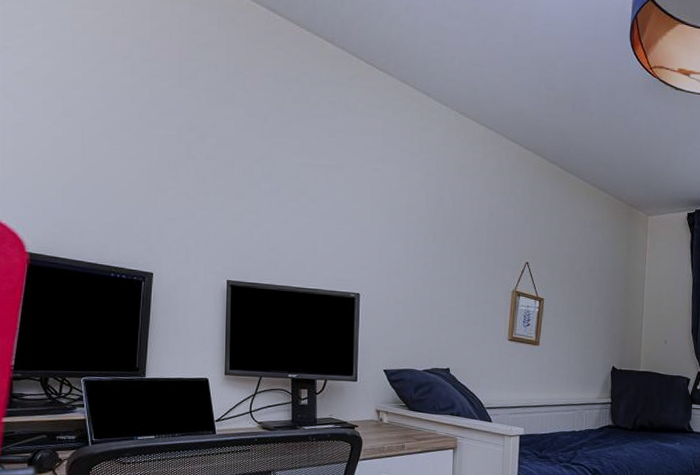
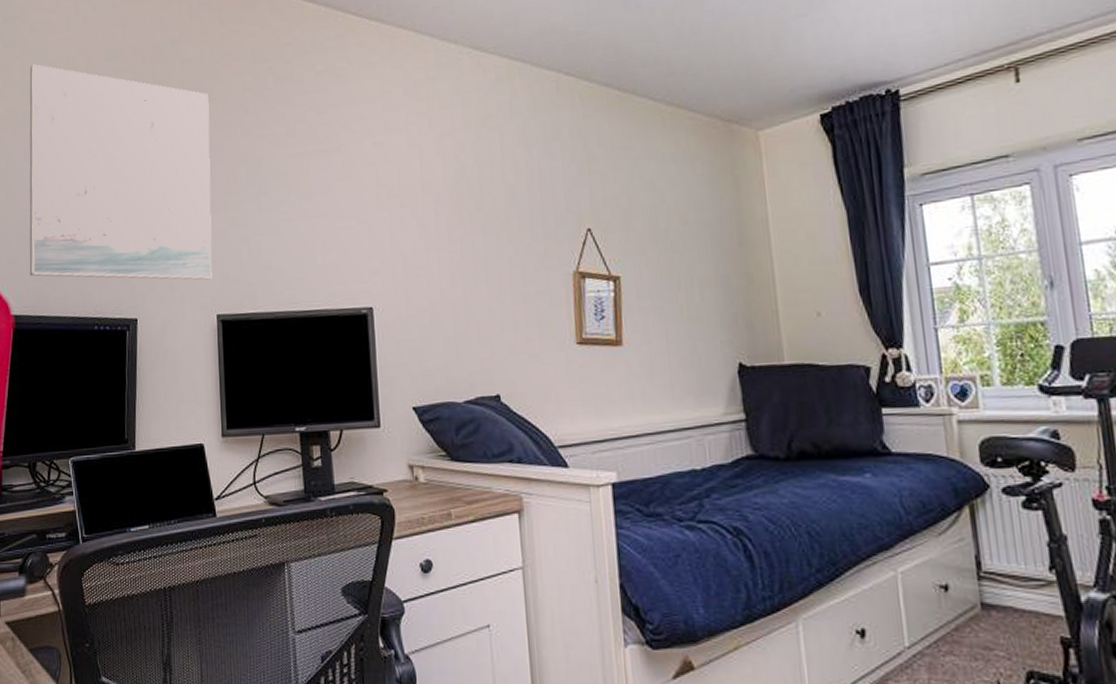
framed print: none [46,32,232,252] -> present [29,64,212,280]

